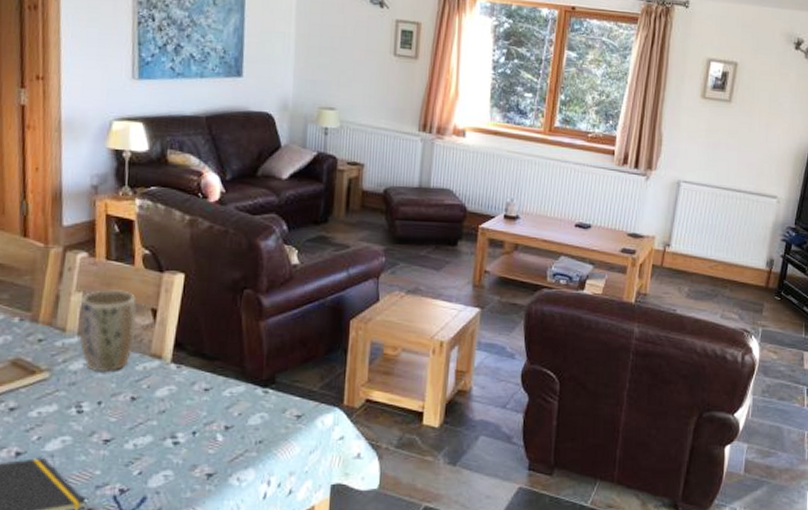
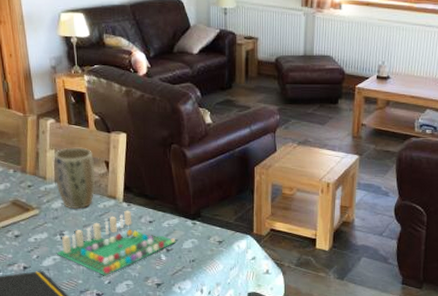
board game: none [67,374,239,464] -> present [56,210,176,276]

